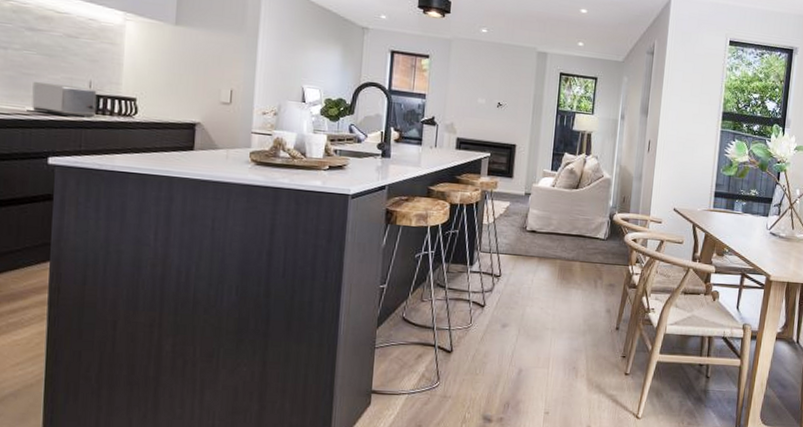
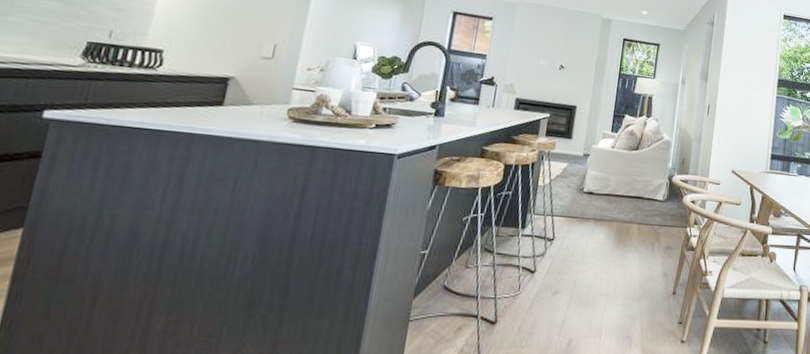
toaster: present [32,81,97,118] -> none [34,28,118,69]

